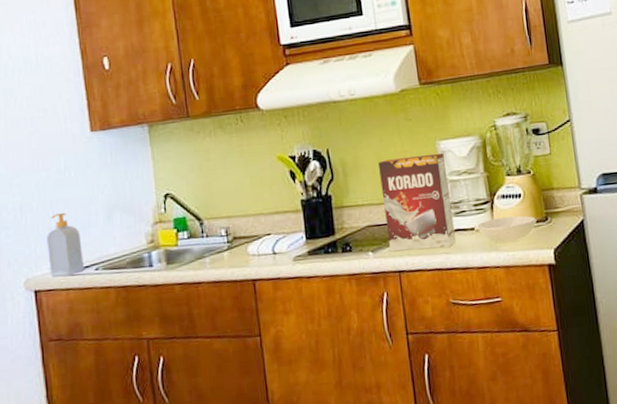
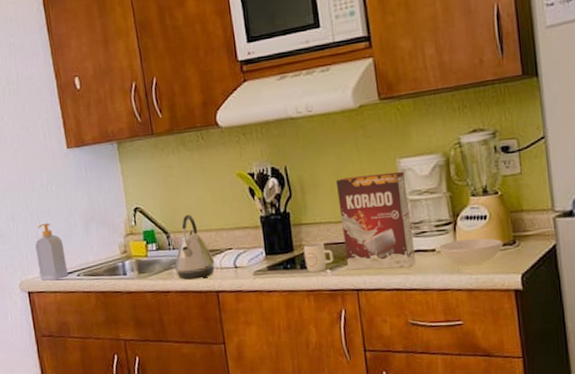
kettle: none [208,199,252,270] -> present [175,214,215,281]
mug: none [345,224,376,257] -> present [303,242,334,273]

